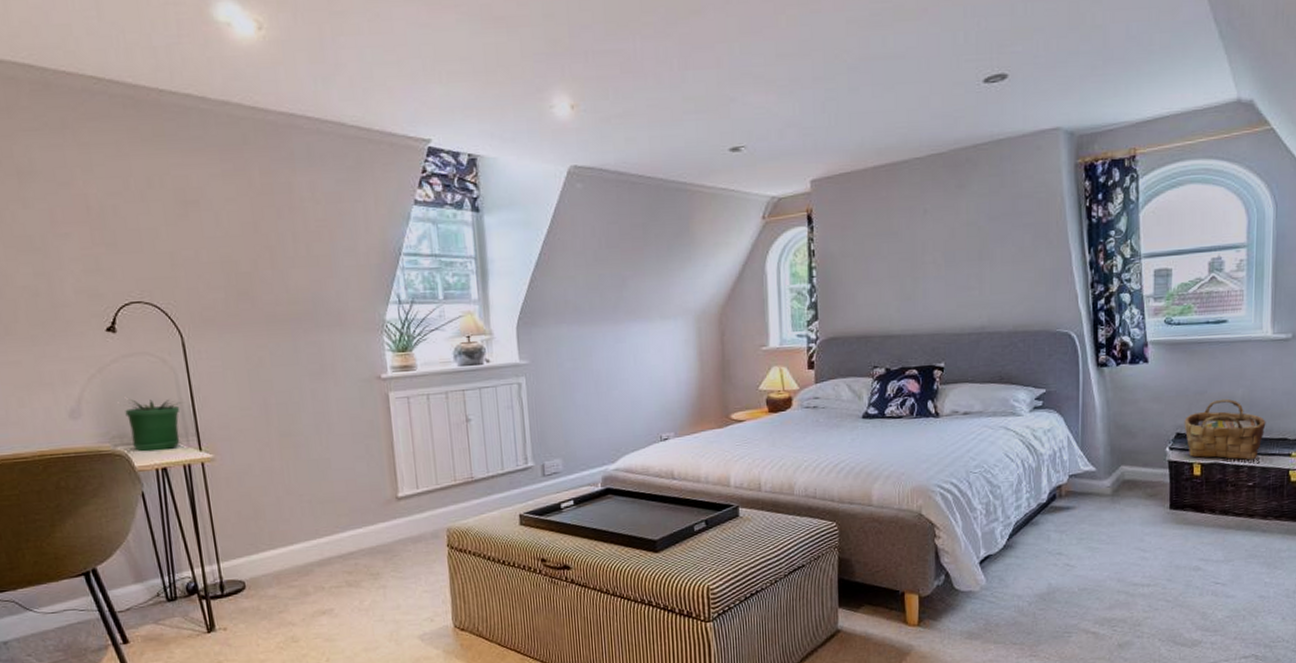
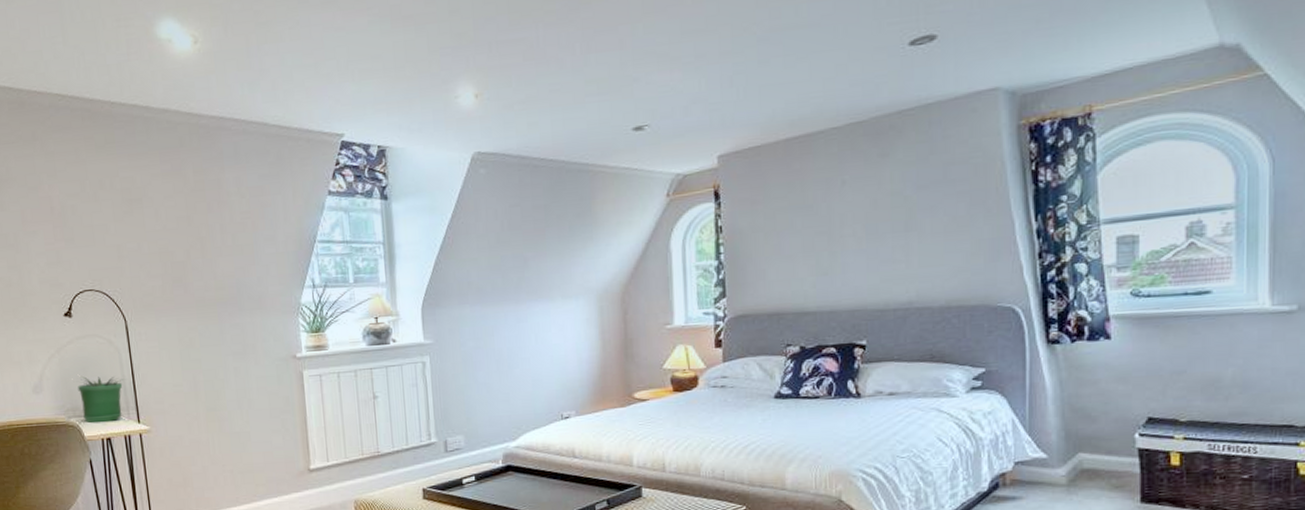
woven basket: present [1184,398,1266,460] -> none [1157,379,1265,449]

